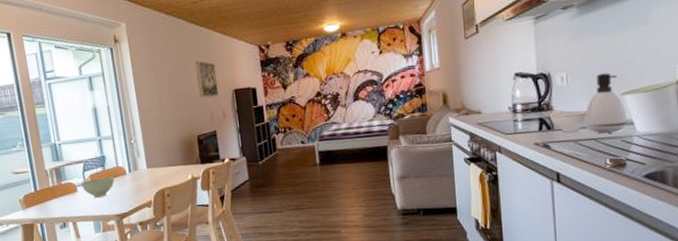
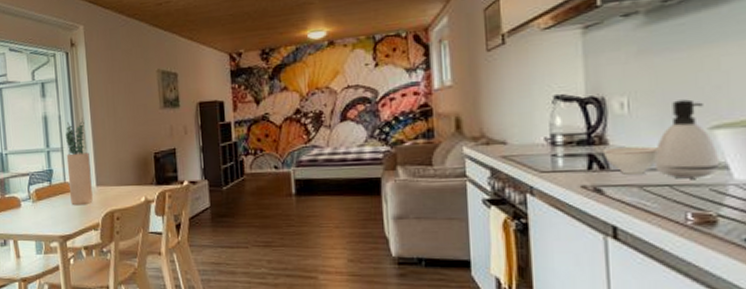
bowl: present [80,177,115,198] -> none [25,193,61,215]
vase: none [115,107,145,187] -> present [66,117,93,206]

